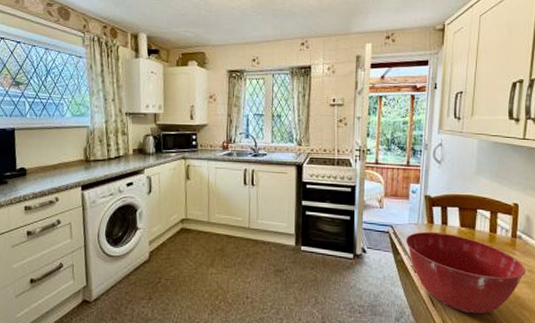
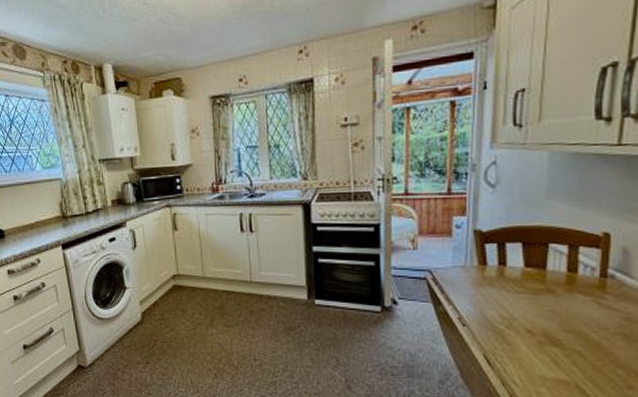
mixing bowl: present [405,232,526,314] -> none [448,276,622,375]

